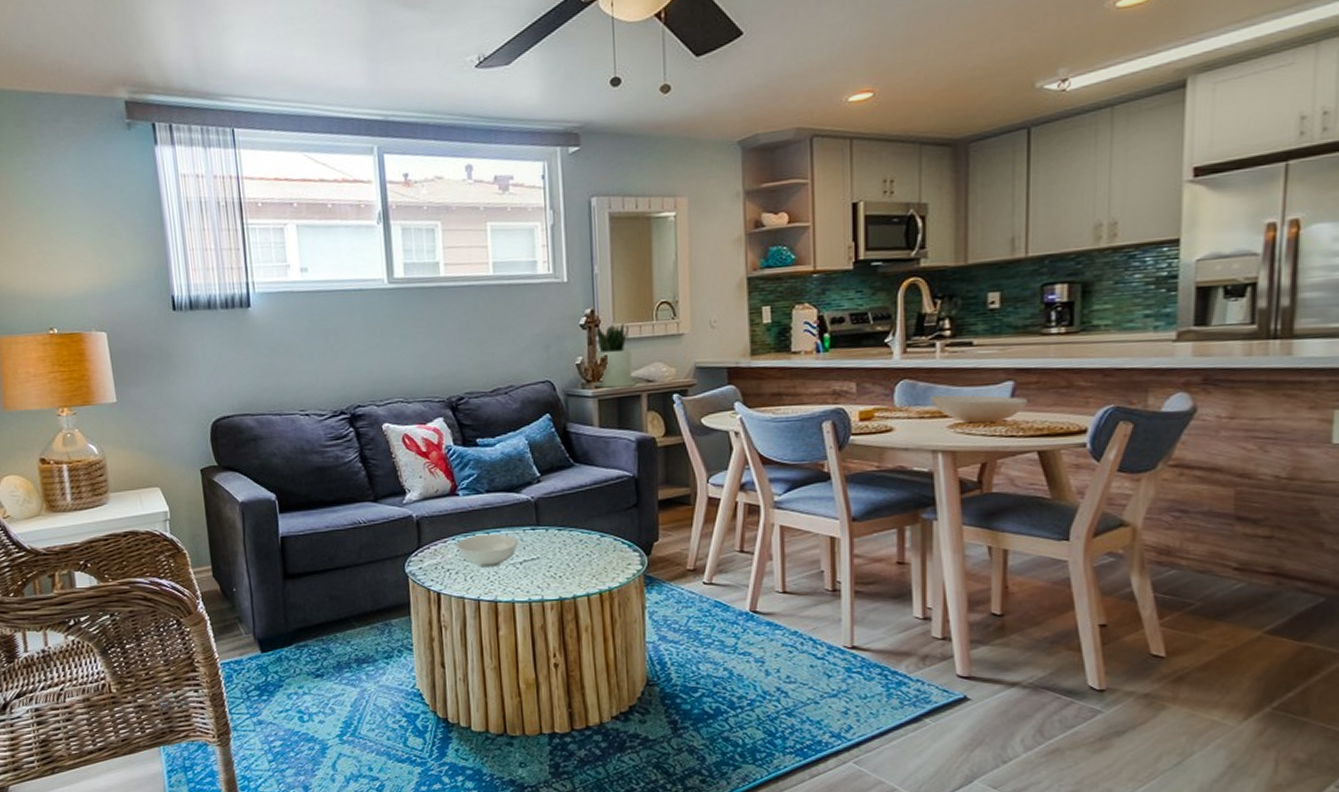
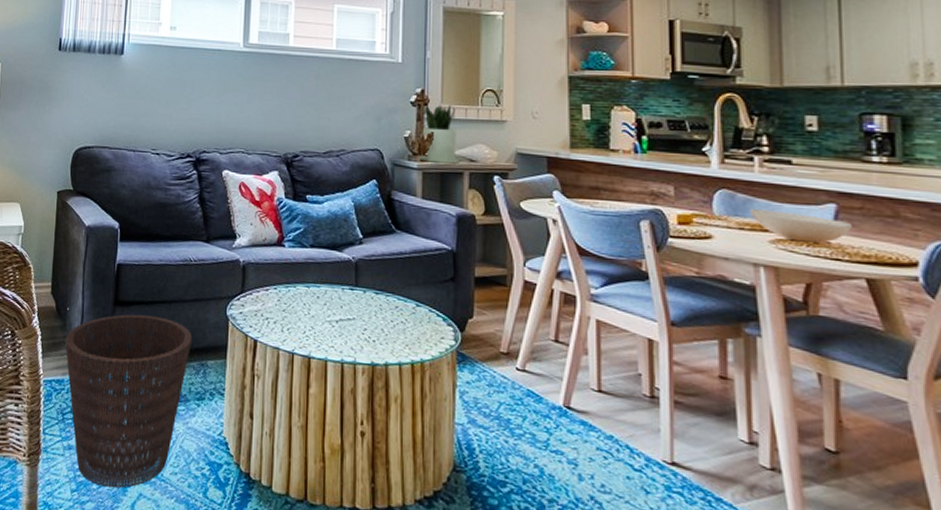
basket: none [236,584,373,753] -> present [64,314,193,488]
bowl: present [456,533,519,568] -> none [277,287,337,322]

